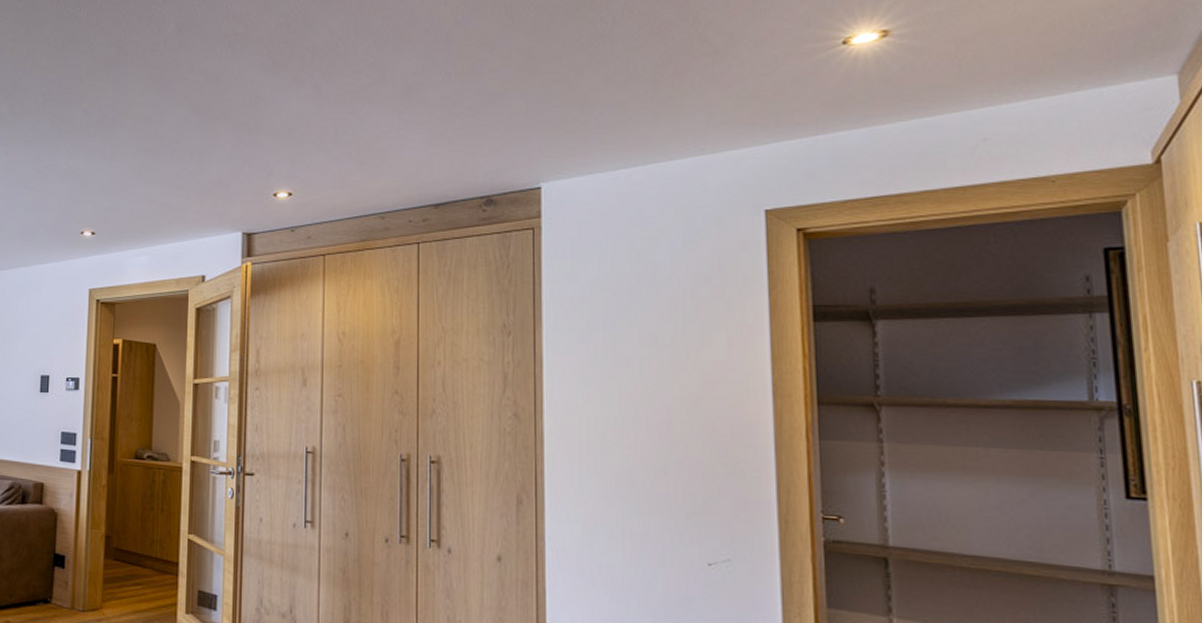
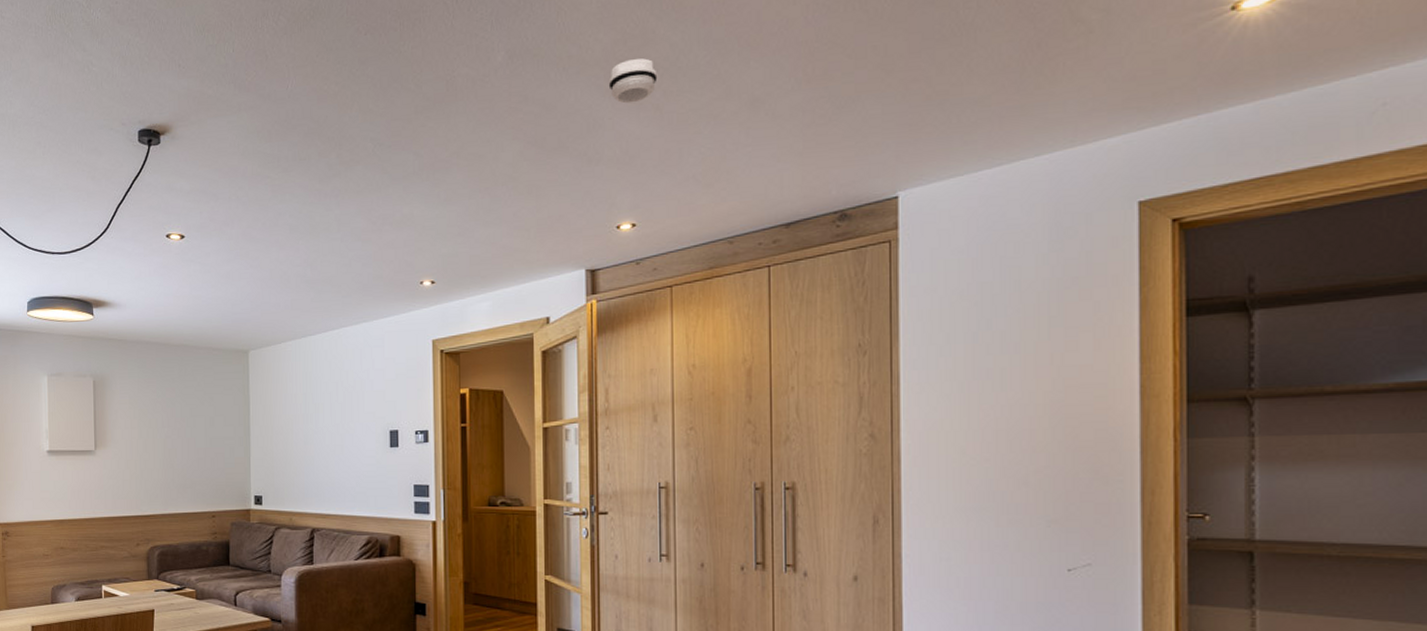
smoke detector: none [271,42,317,81] -> present [608,58,658,104]

